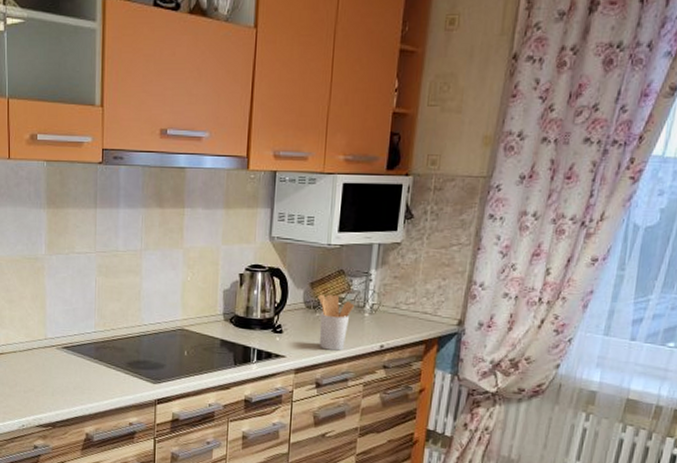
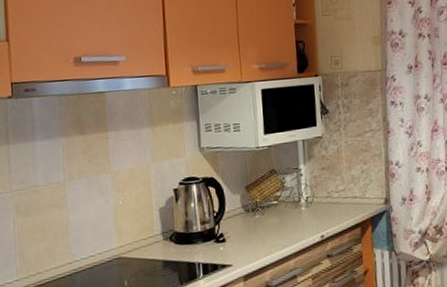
utensil holder: present [317,294,355,351] -> none [254,194,291,251]

